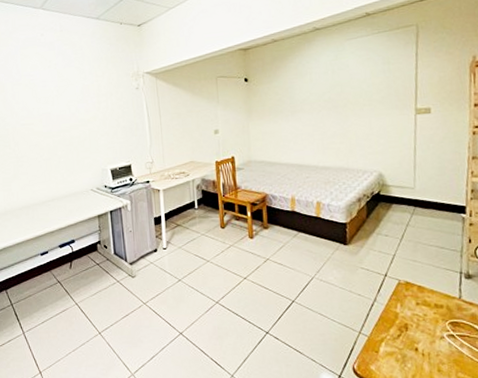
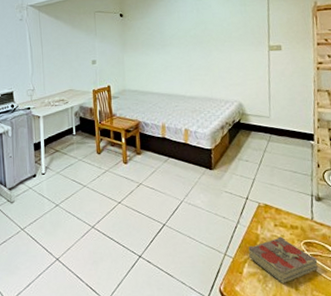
book: none [386,315,465,364] -> present [248,236,318,283]

